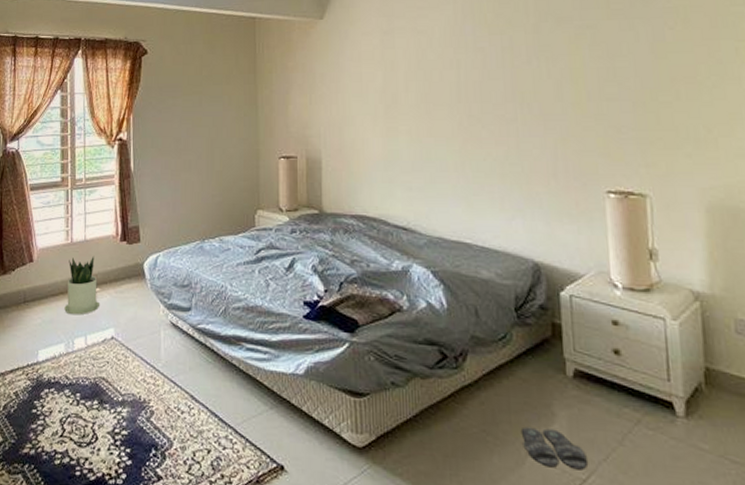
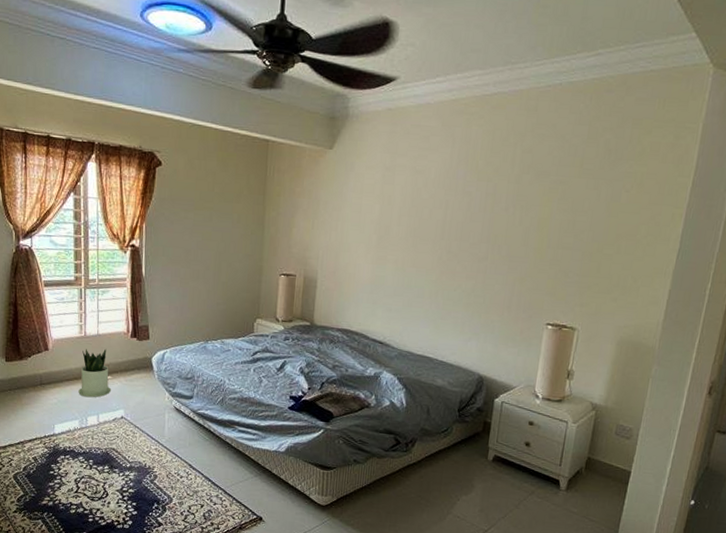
slippers: present [522,426,587,470] -> none [446,494,491,524]

